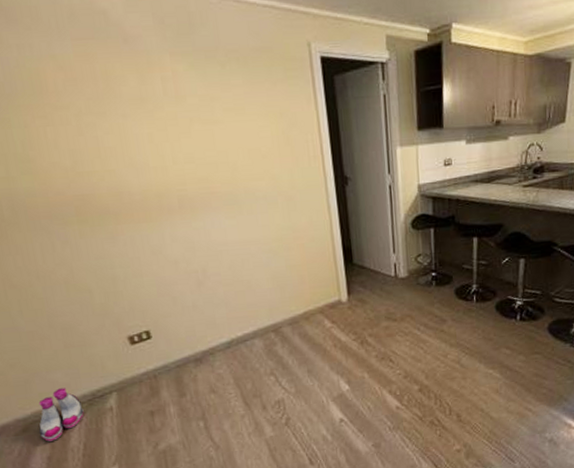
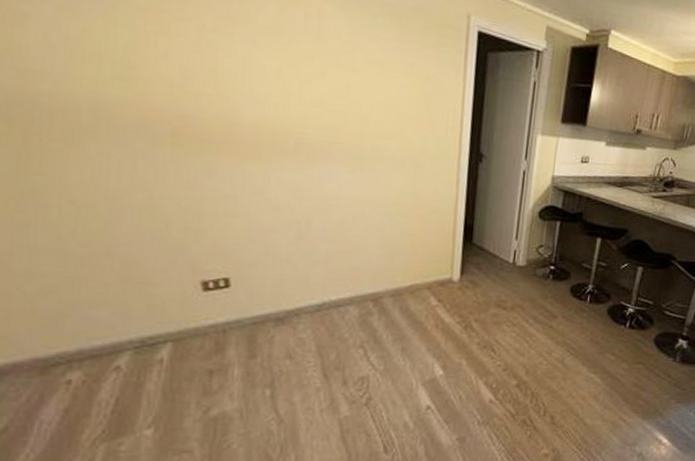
boots: present [38,388,84,442] -> none [62,328,126,390]

